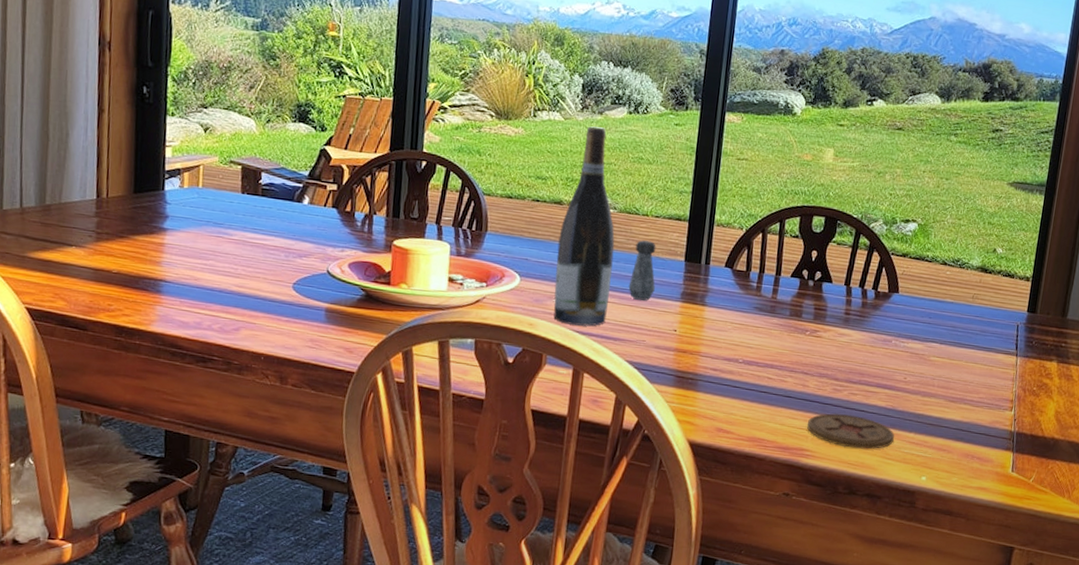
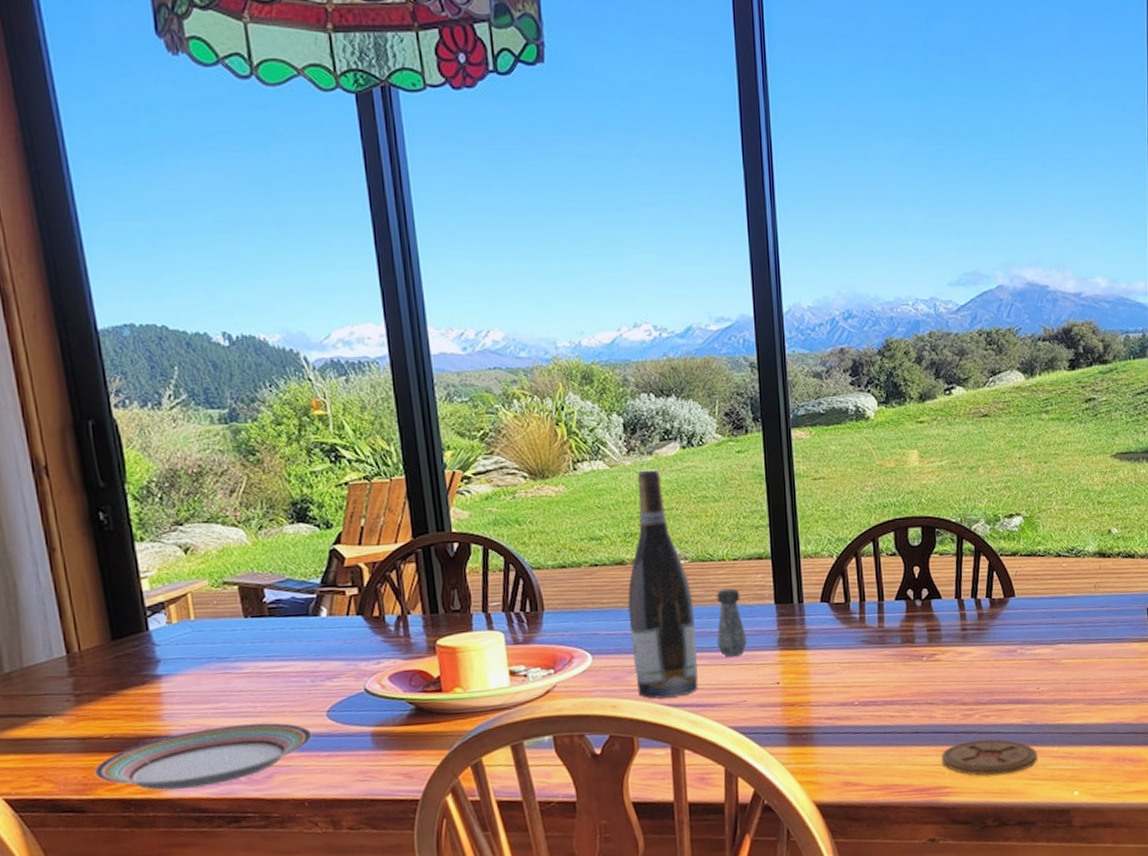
plate: none [99,279,278,328] -> present [94,722,312,790]

